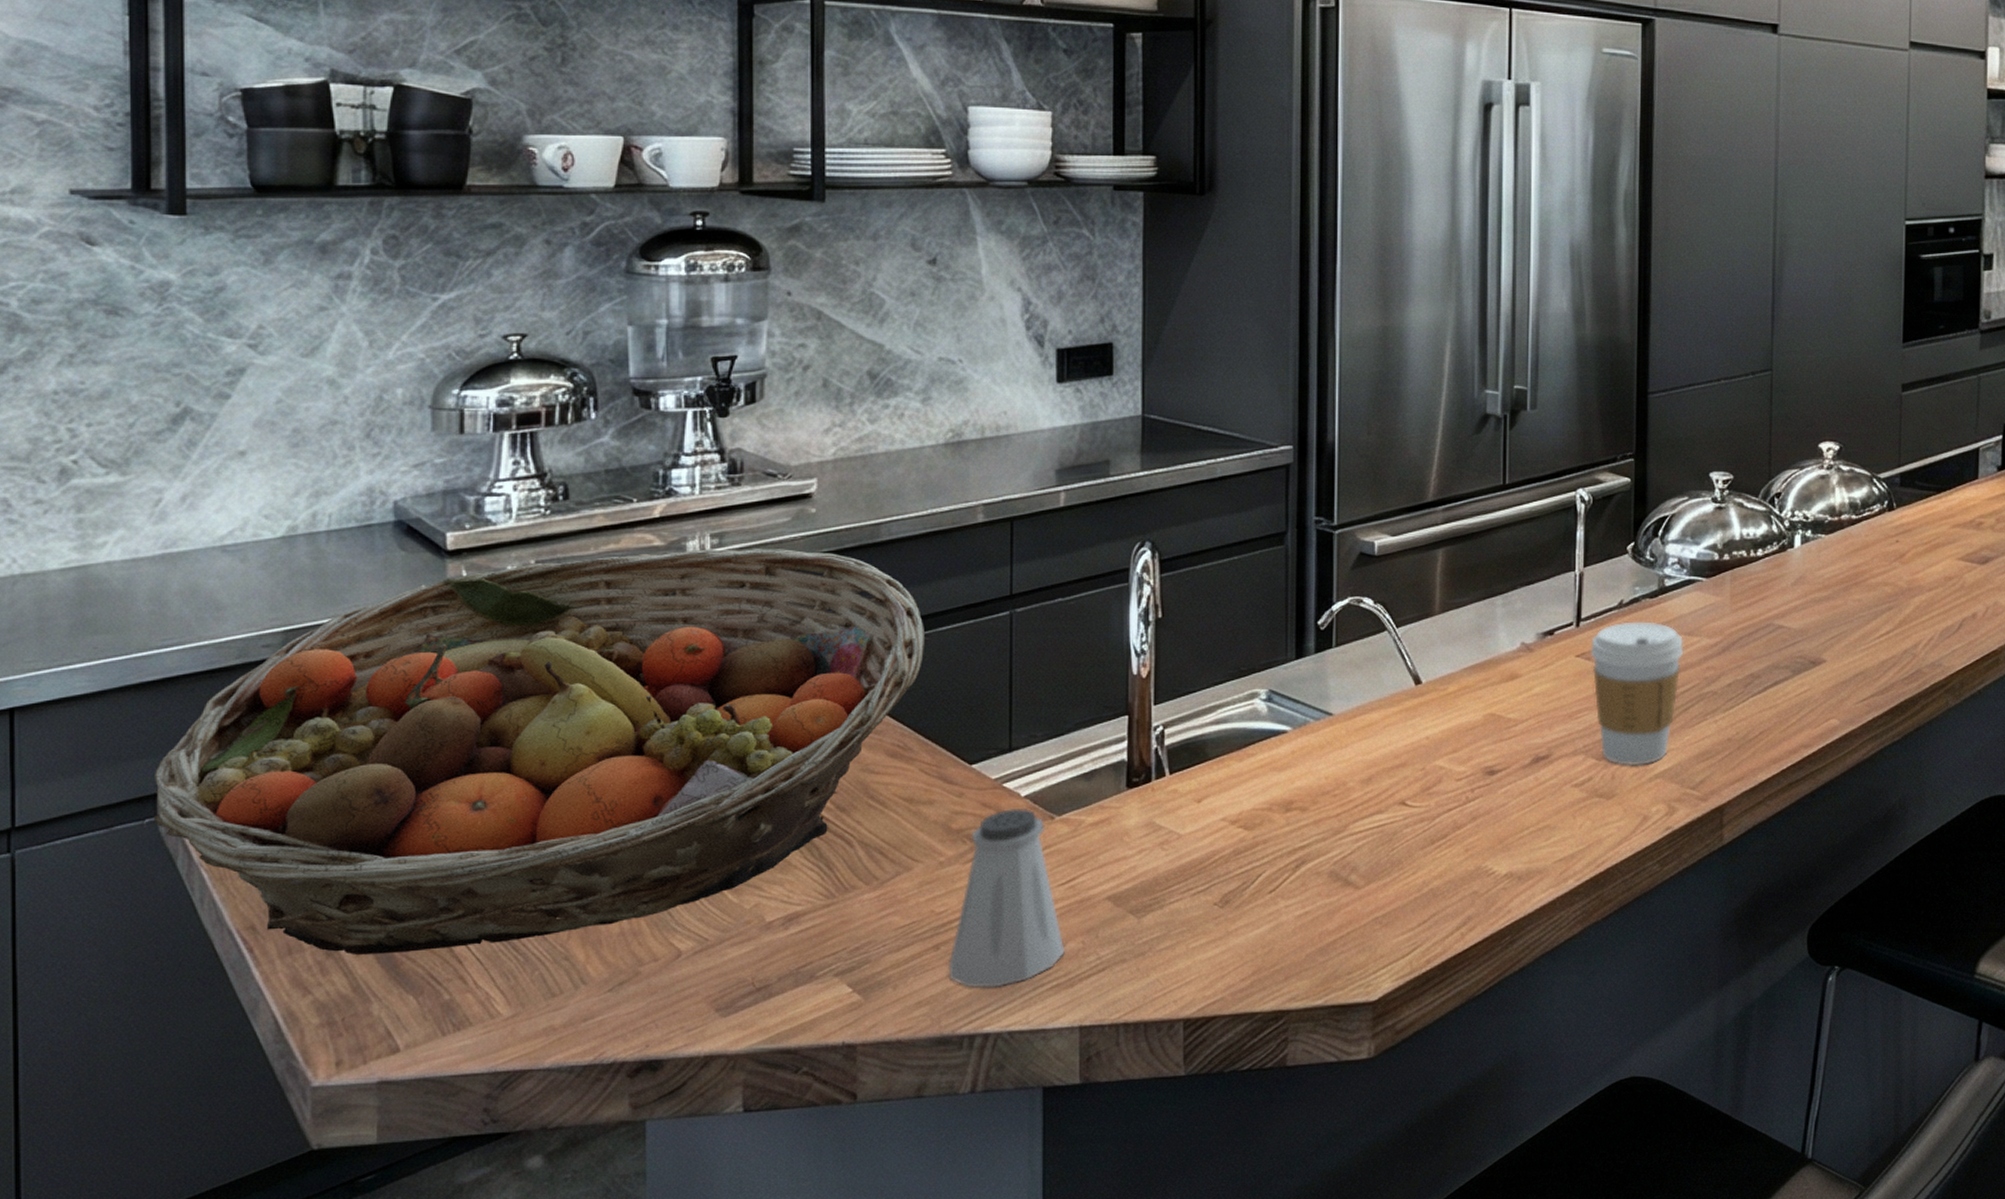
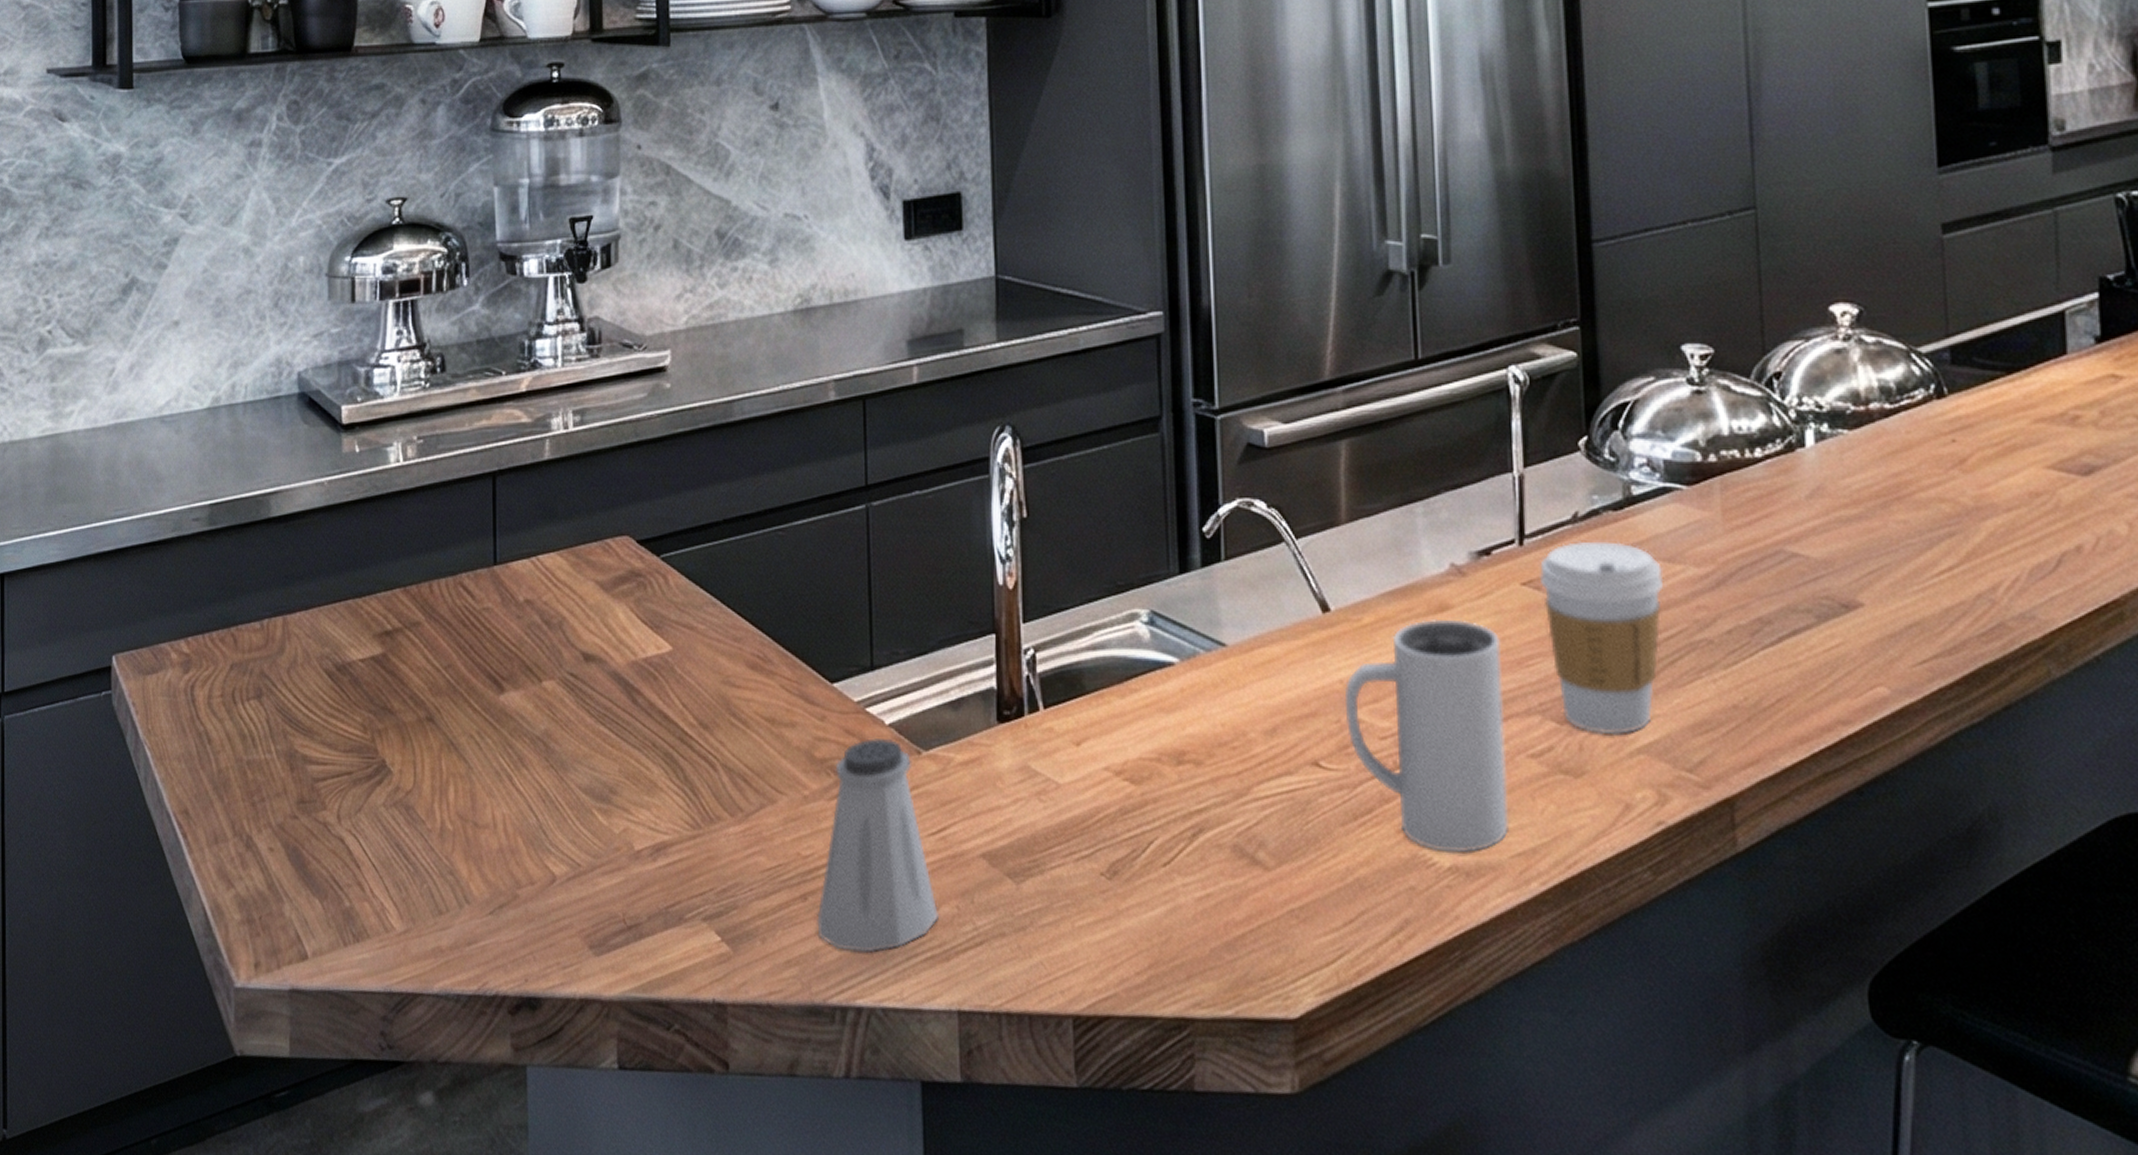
fruit basket: present [153,549,926,956] -> none [108,427,782,852]
mug: none [1429,685,1556,863] -> present [1344,618,1509,854]

